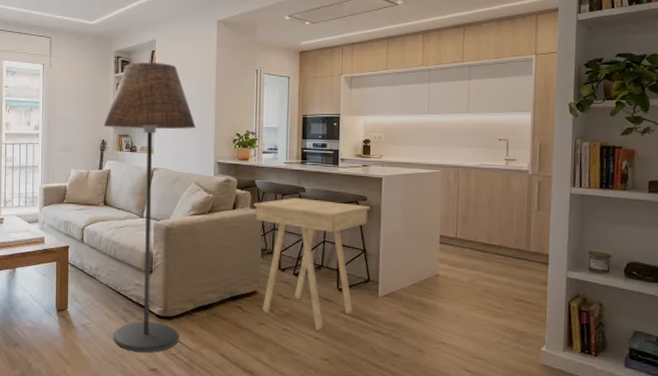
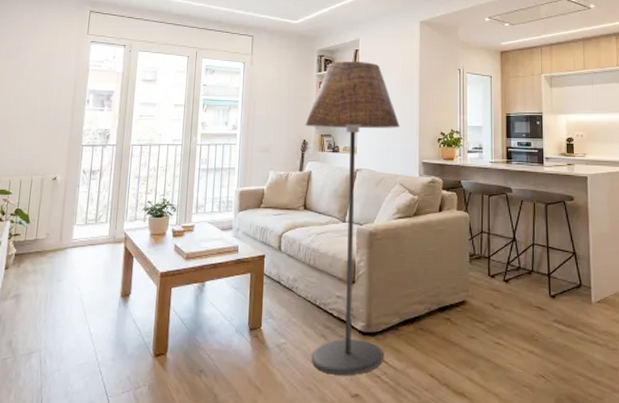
side table: present [253,197,371,330] -> none [460,198,578,343]

